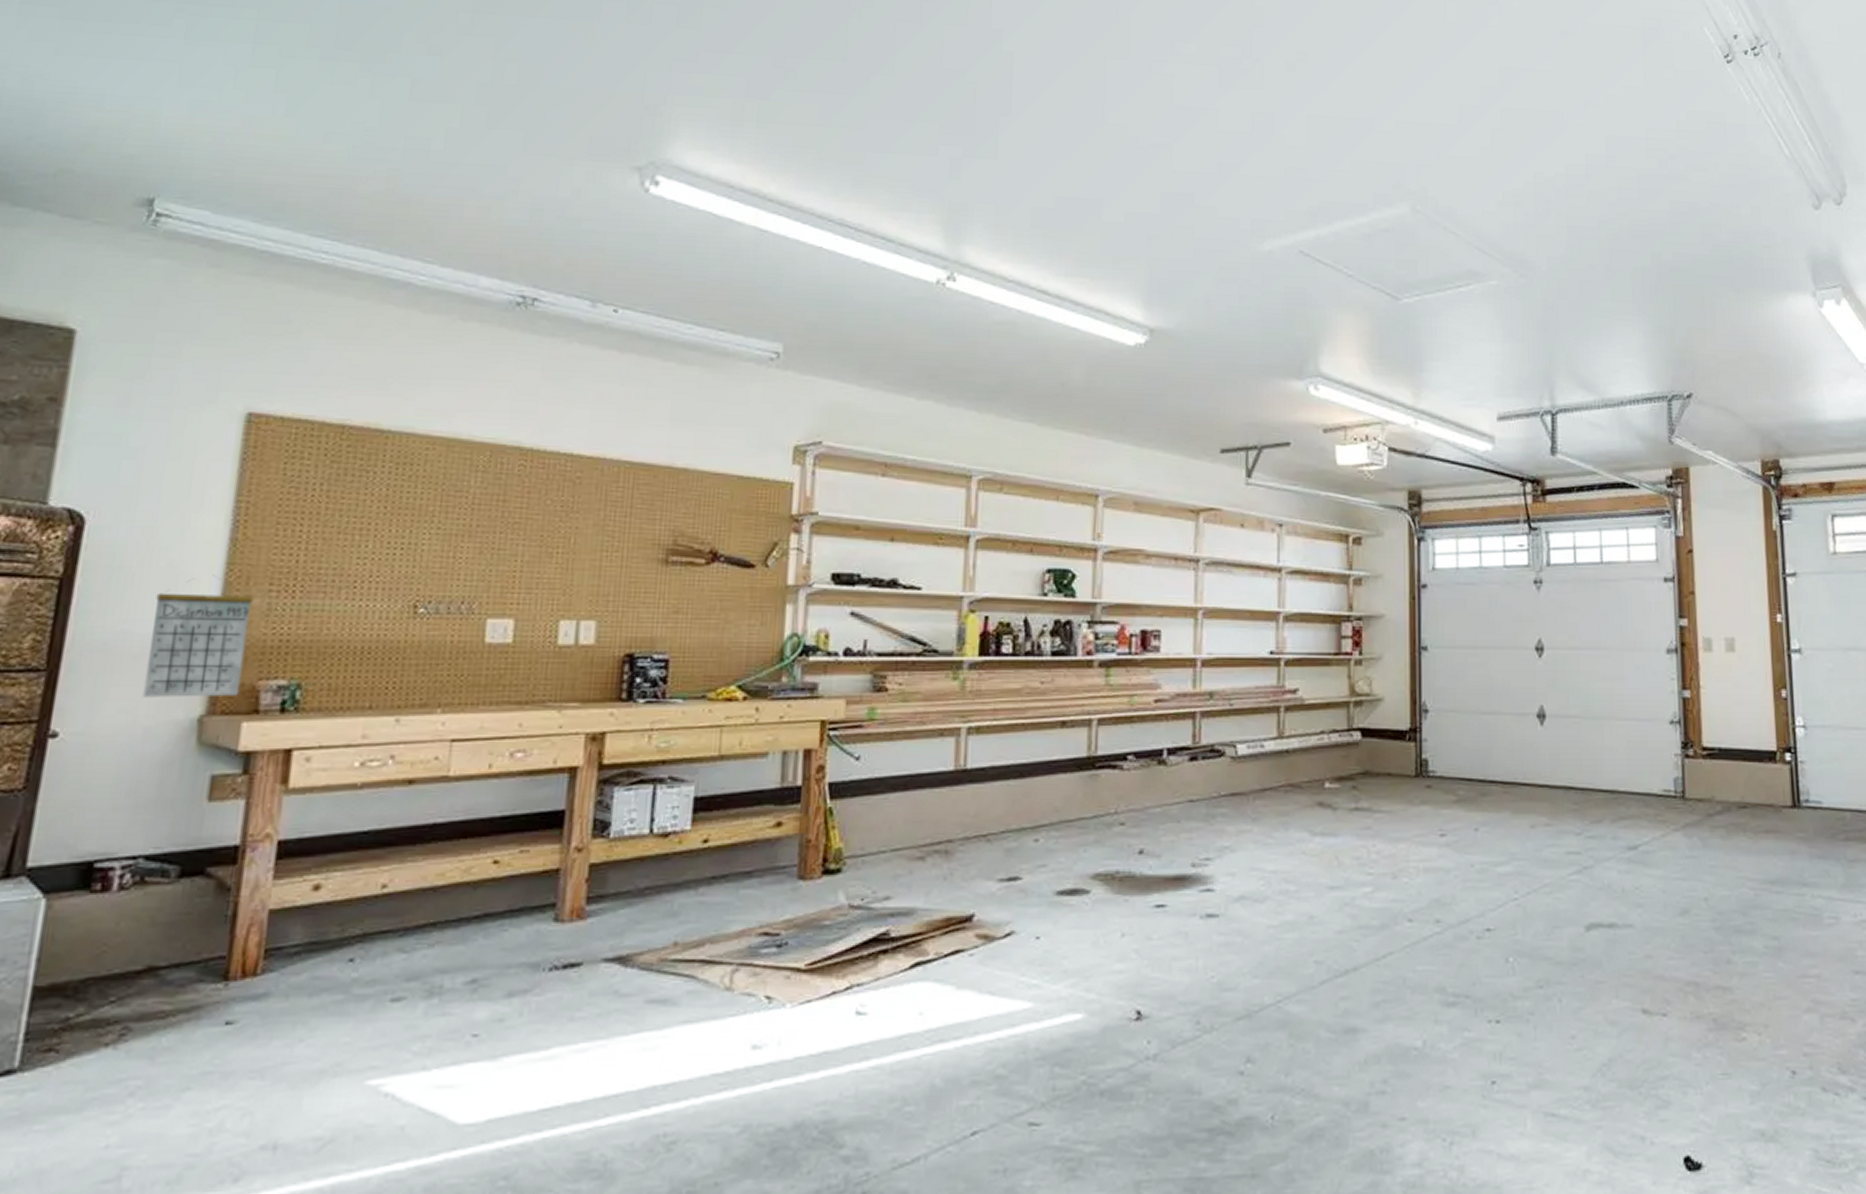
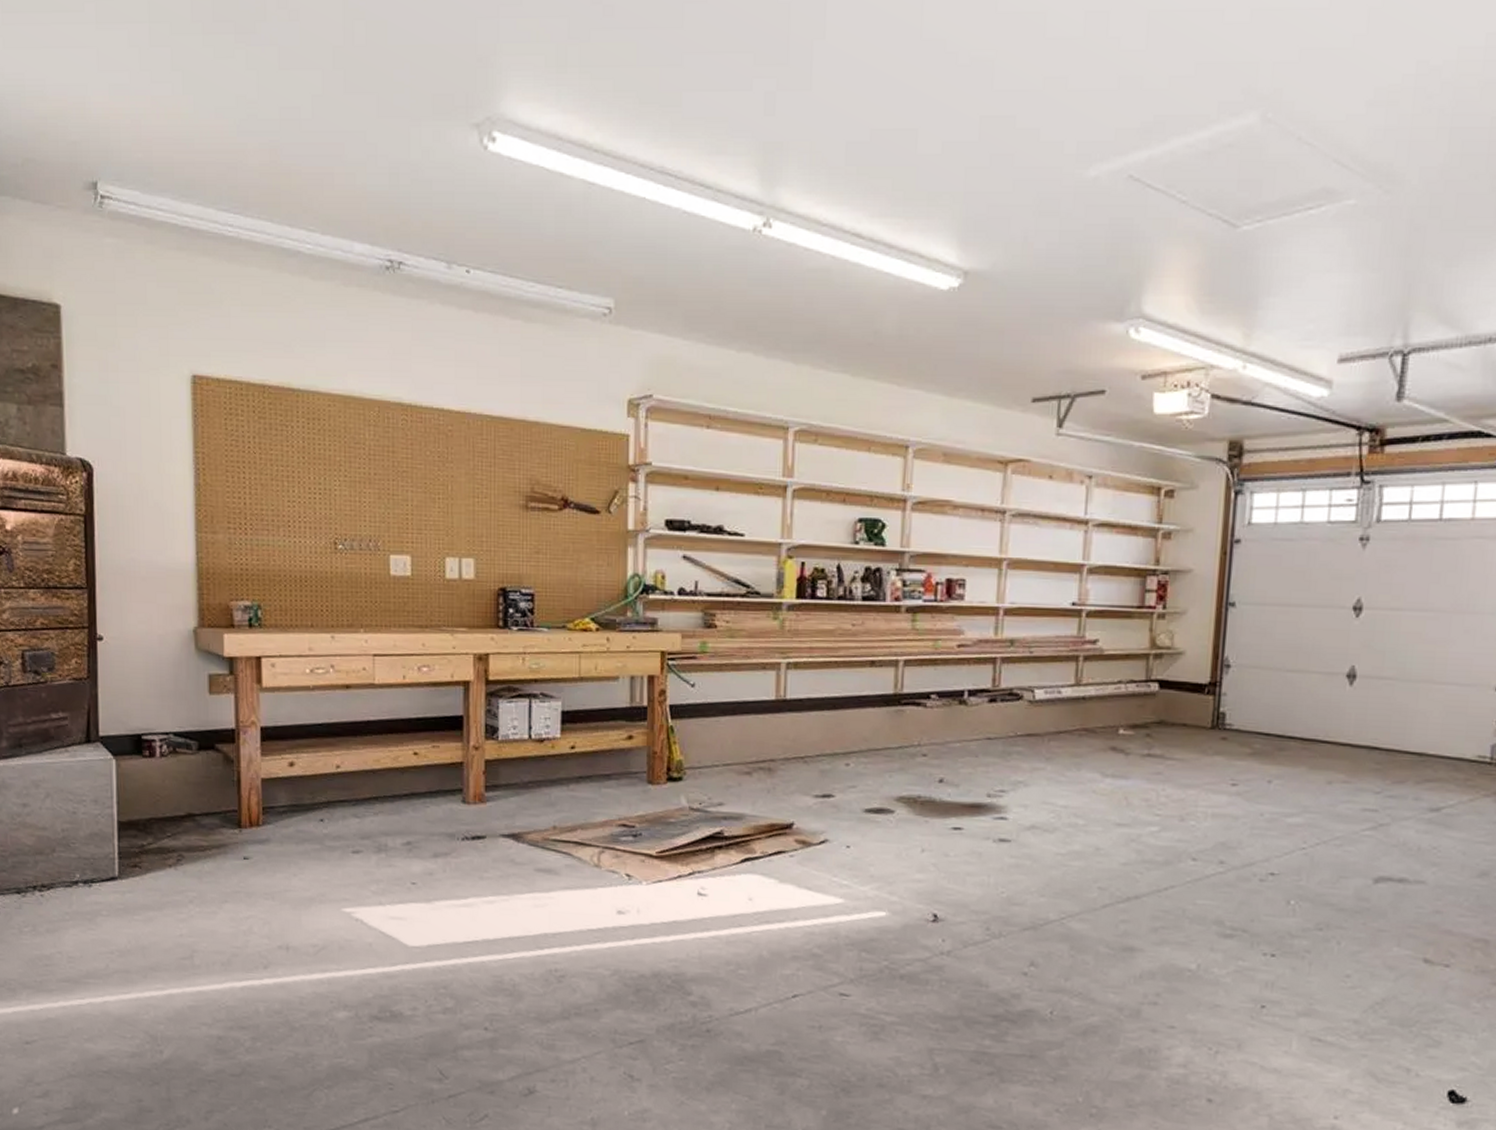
calendar: present [142,575,253,698] -> none [151,514,219,613]

